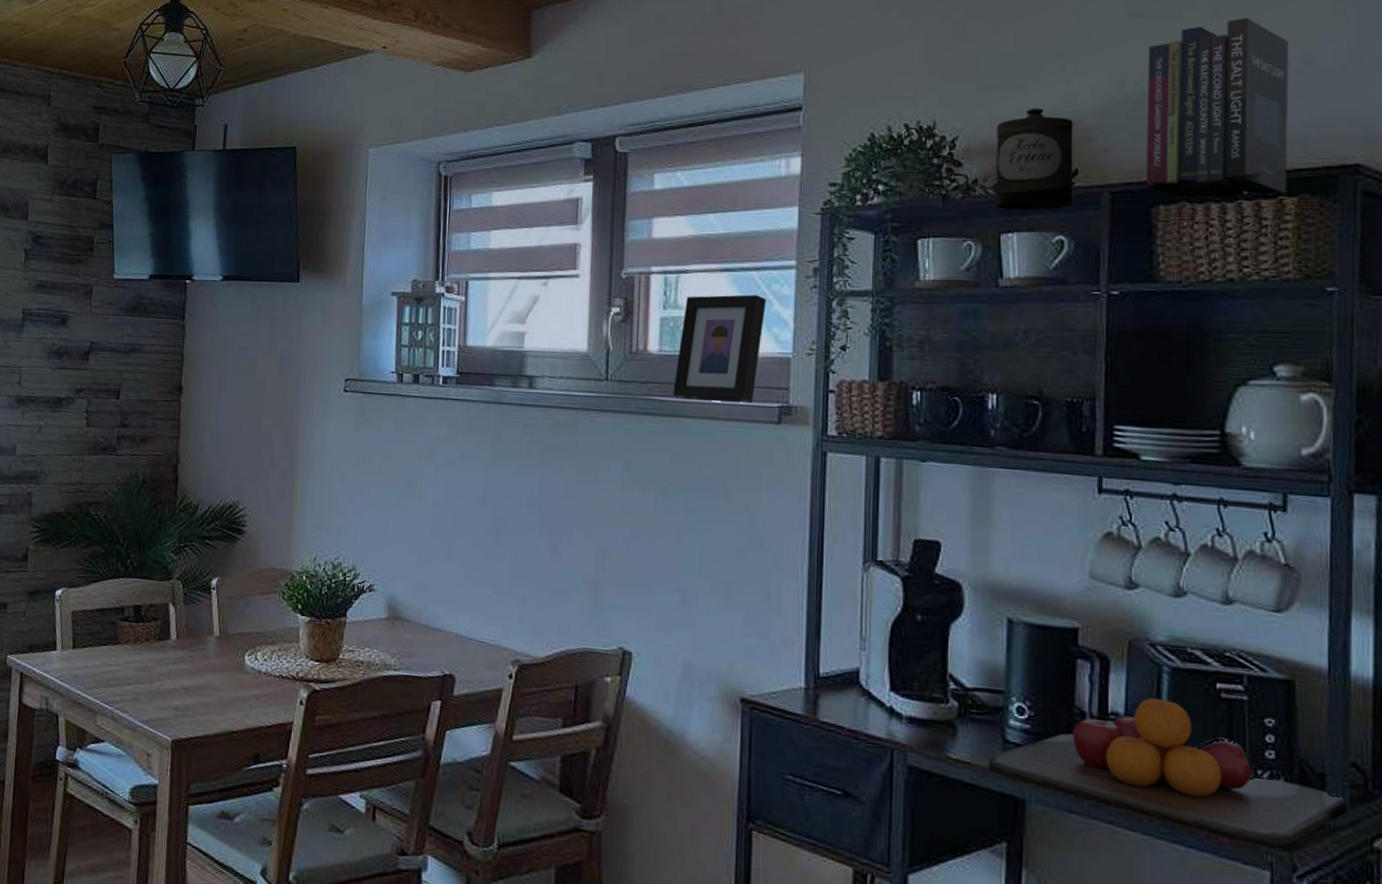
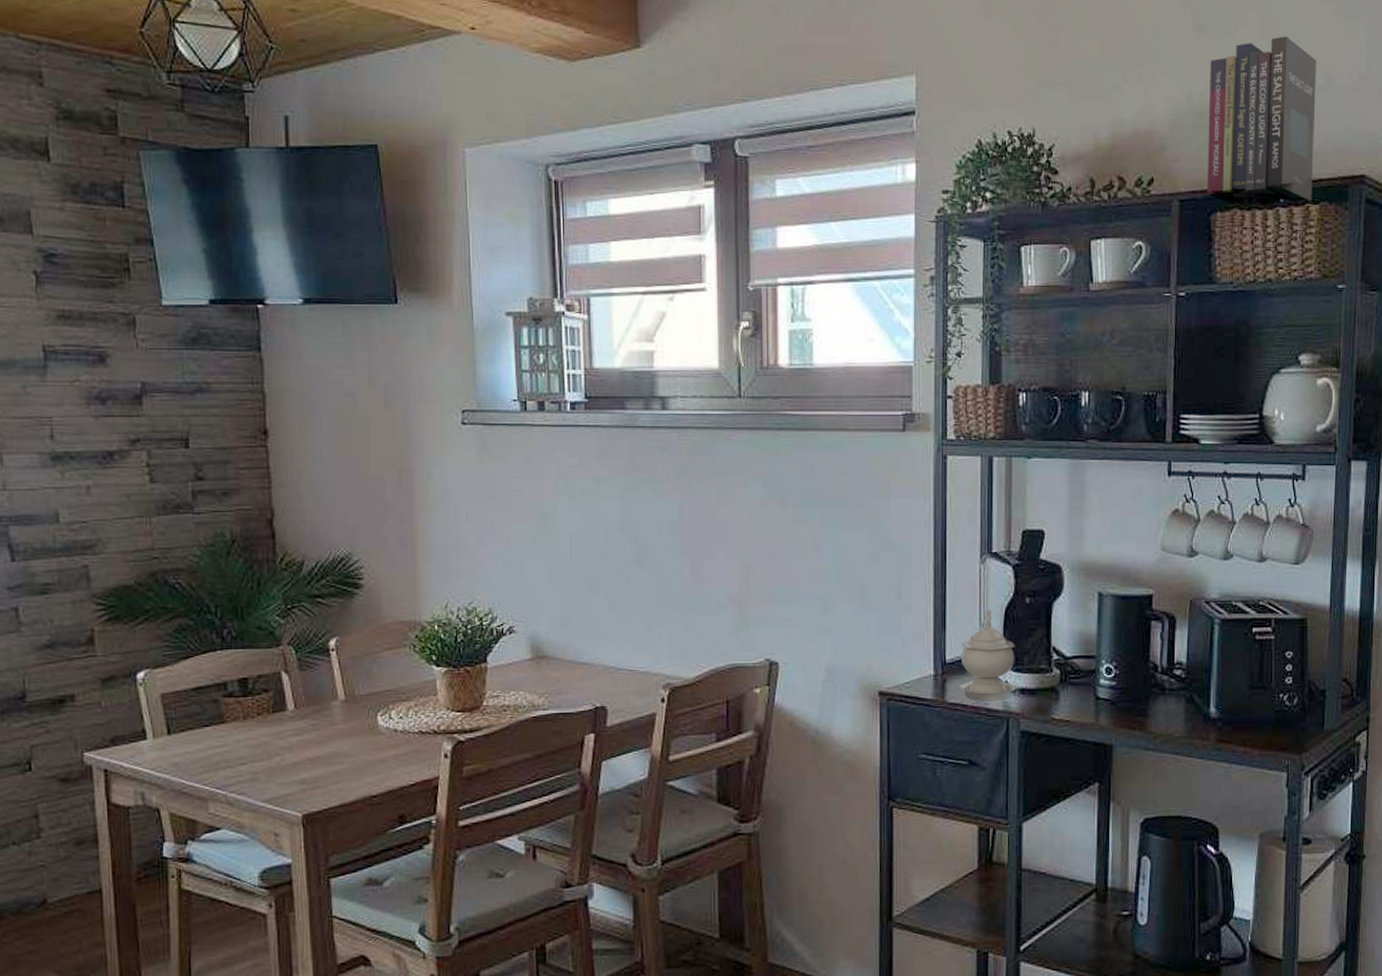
picture frame: present [673,294,767,403] -> none [805,305,888,413]
sugar bowl: none [832,623,904,728] -> present [958,609,1017,701]
chopping board: present [988,697,1348,847] -> none [1084,646,1340,753]
canister: present [996,108,1073,210] -> none [1087,117,1150,217]

